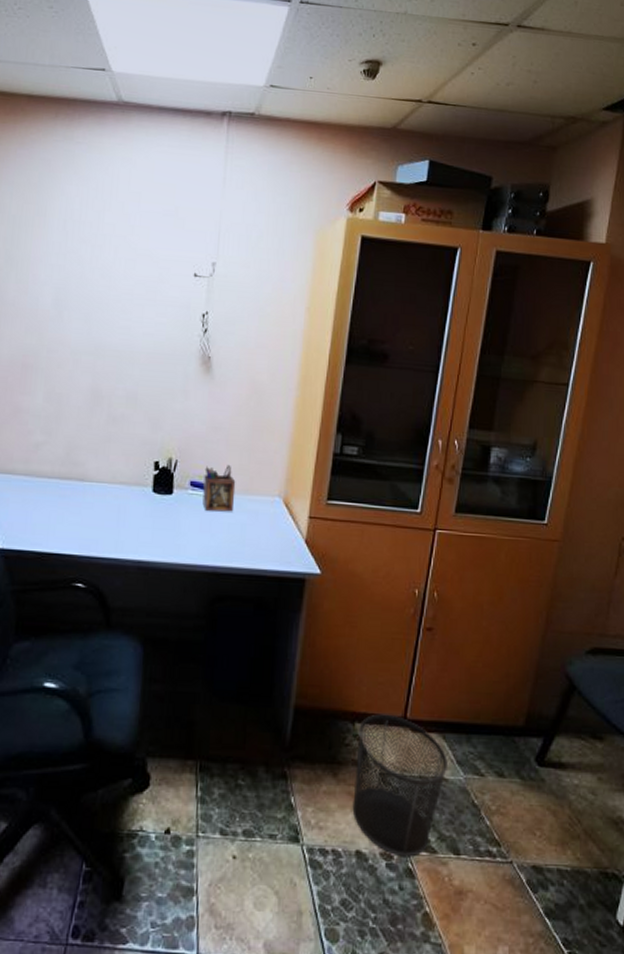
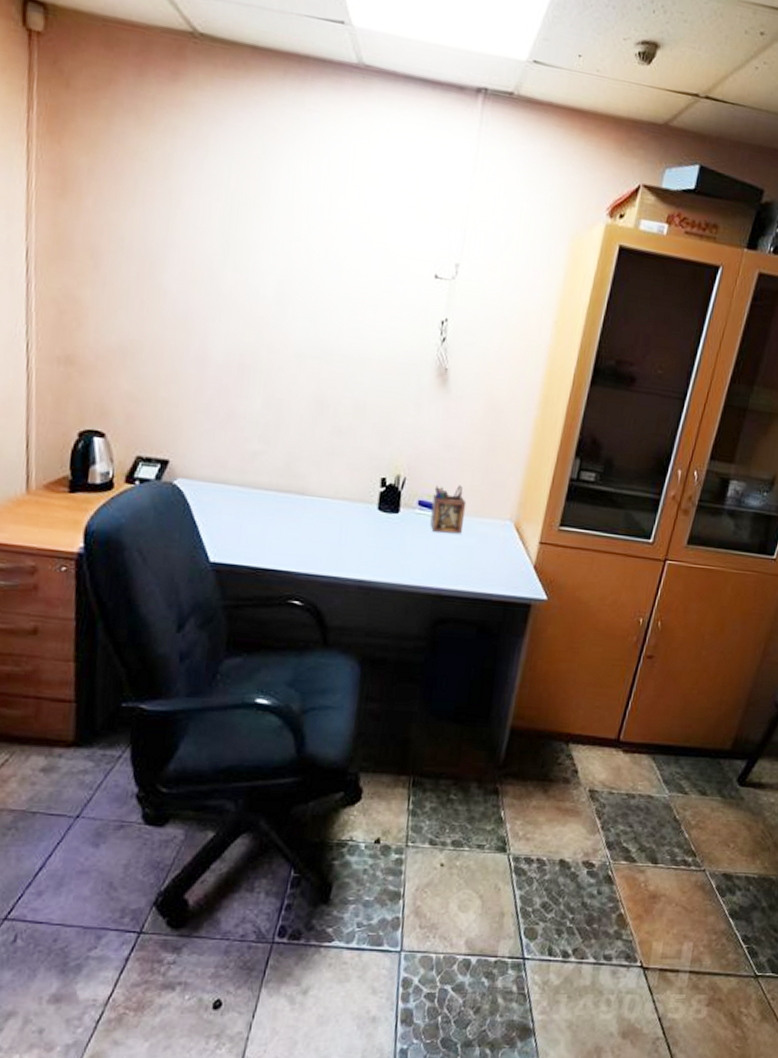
waste bin: present [352,714,448,857] -> none [560,735,655,866]

